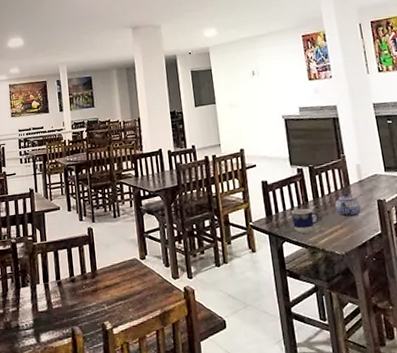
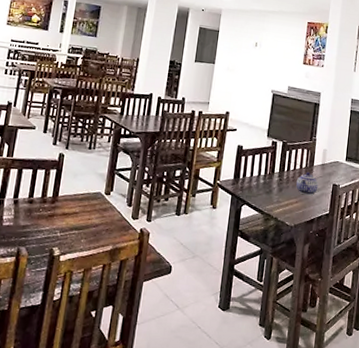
cup: present [291,208,319,234] -> none [255,177,280,201]

